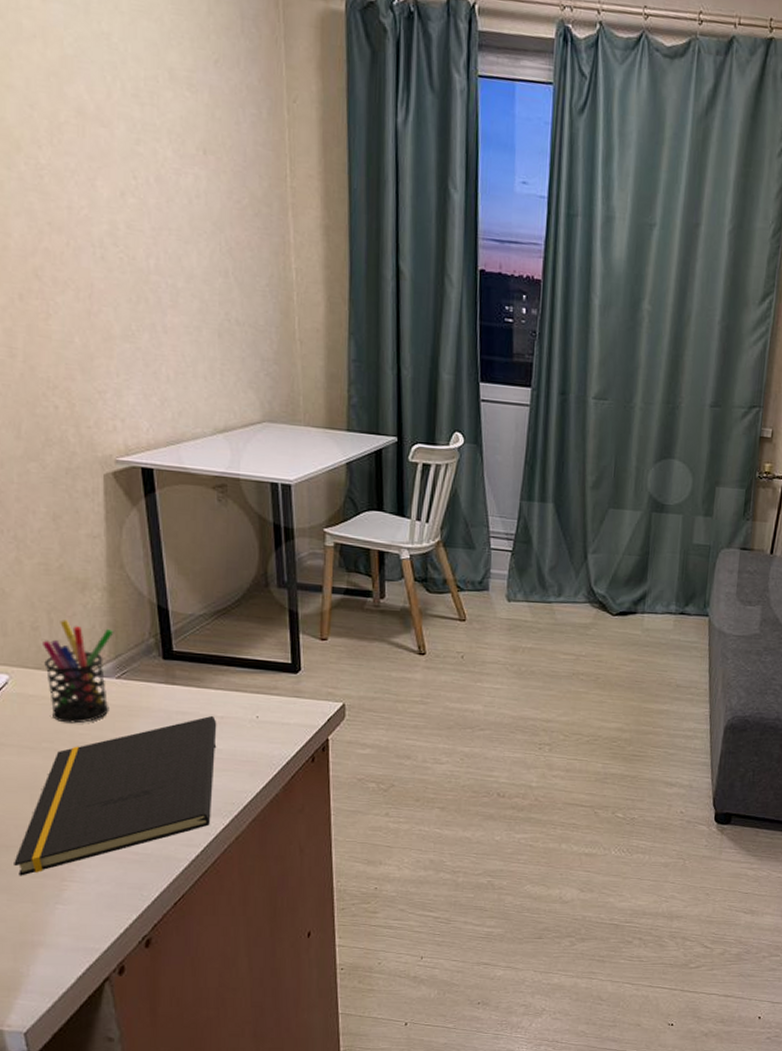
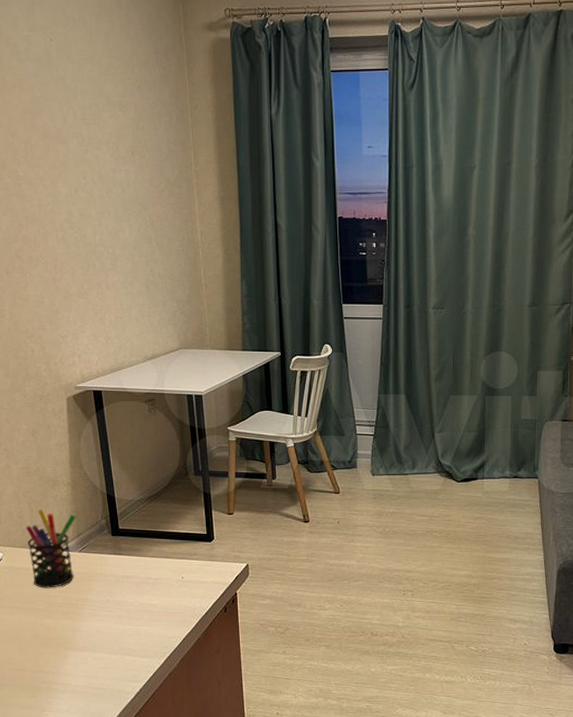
notepad: present [14,715,217,876] -> none [8,577,153,708]

